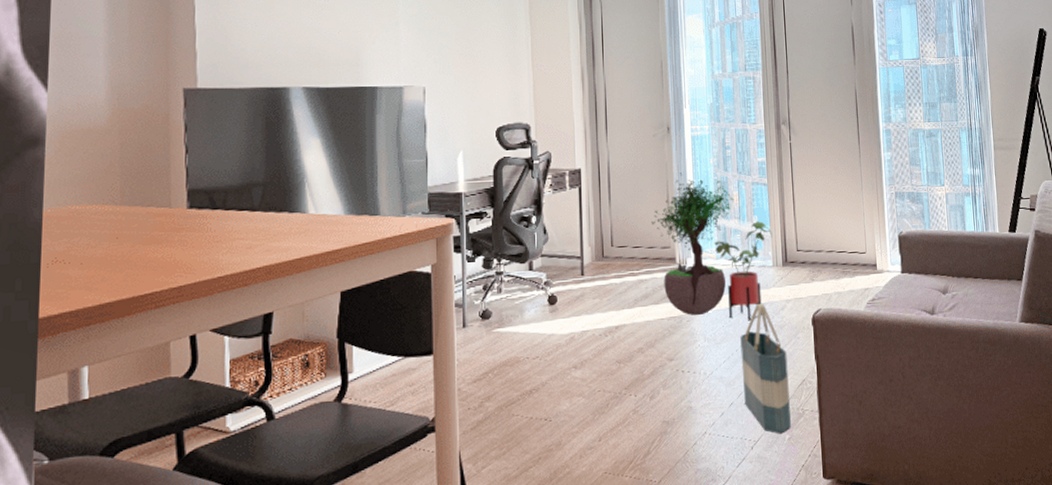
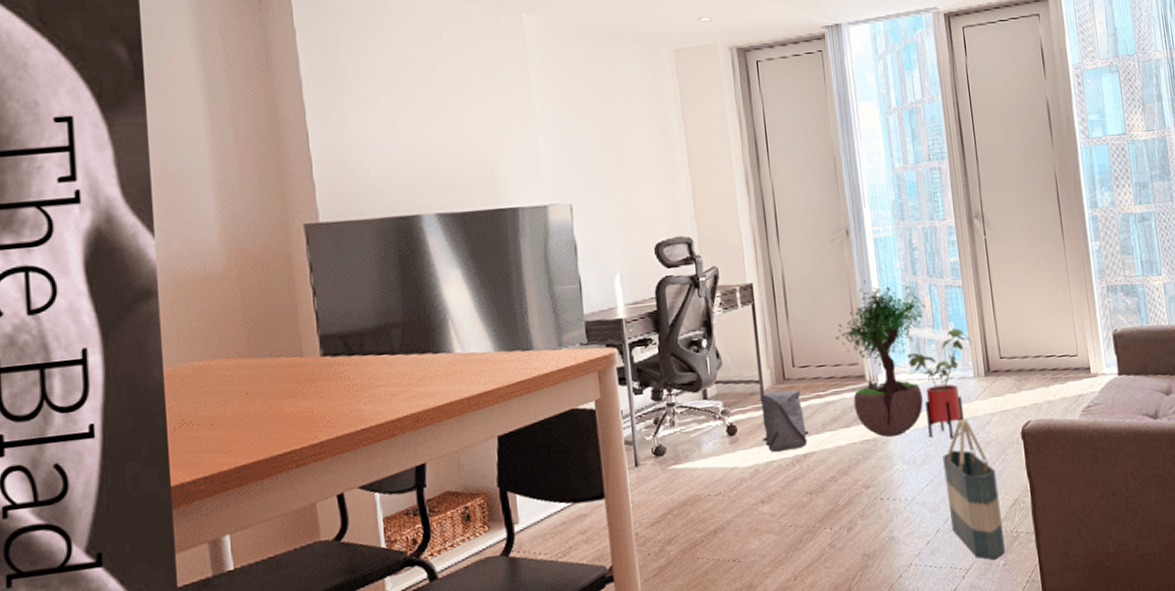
backpack: none [580,266,622,323] -> present [760,389,809,453]

